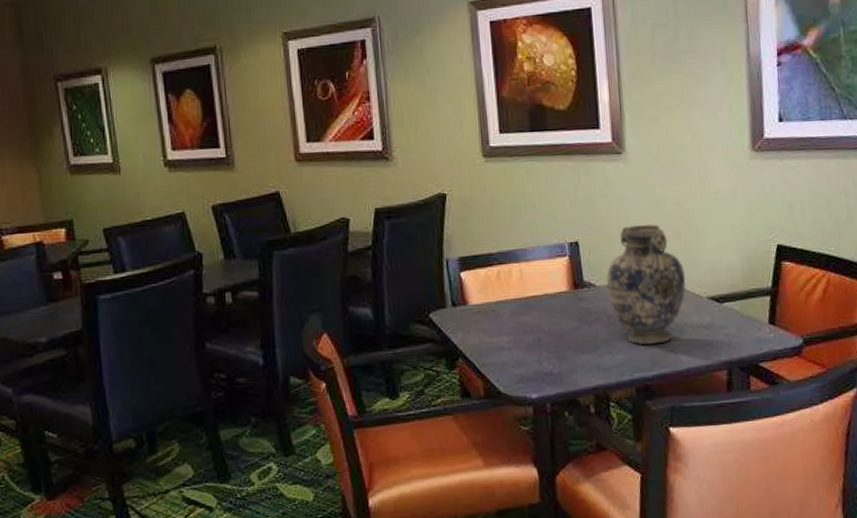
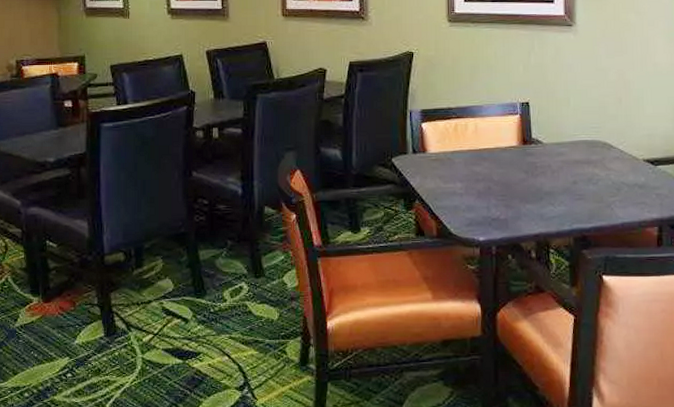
decorative vase: present [607,224,686,345] -> none [553,90,625,199]

